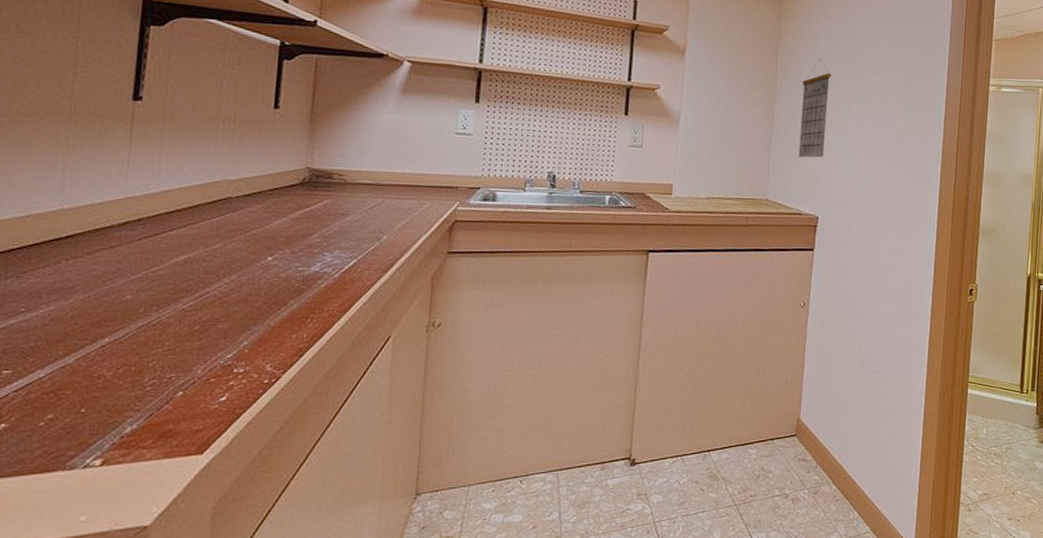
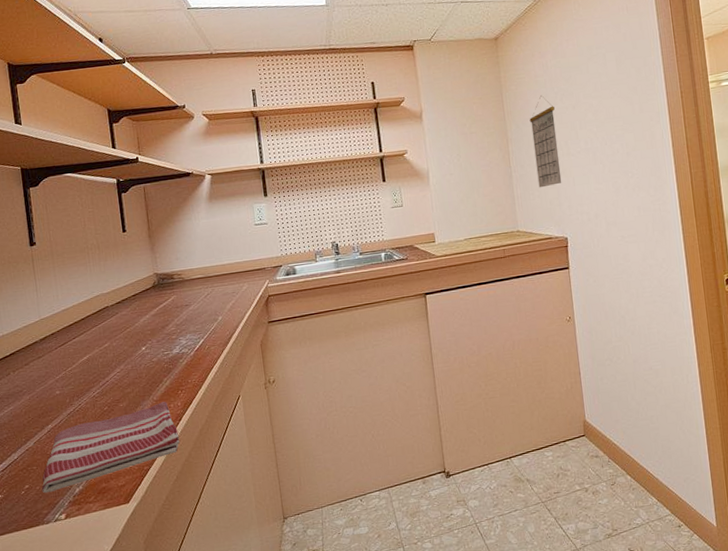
dish towel: none [73,330,296,429] -> present [42,402,180,494]

